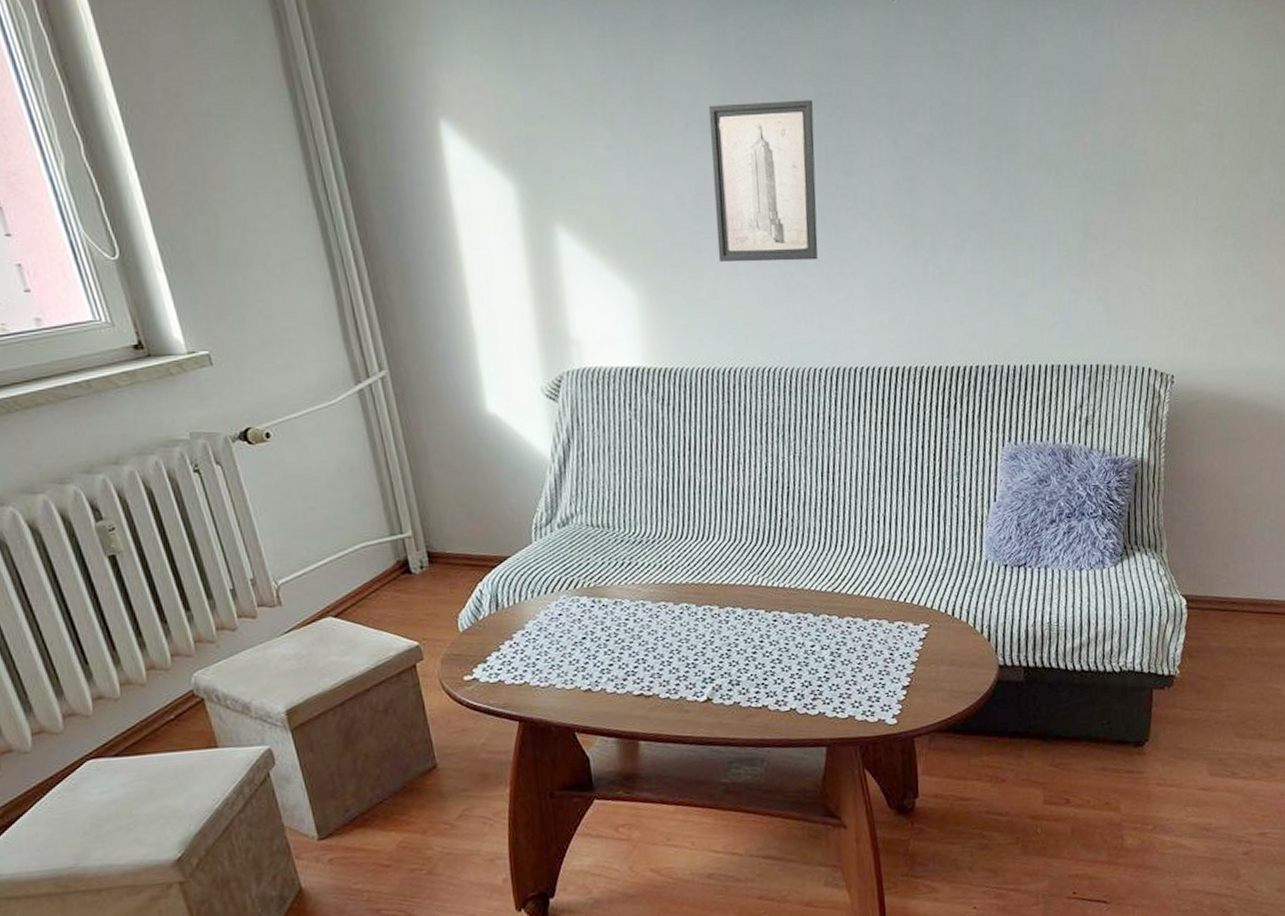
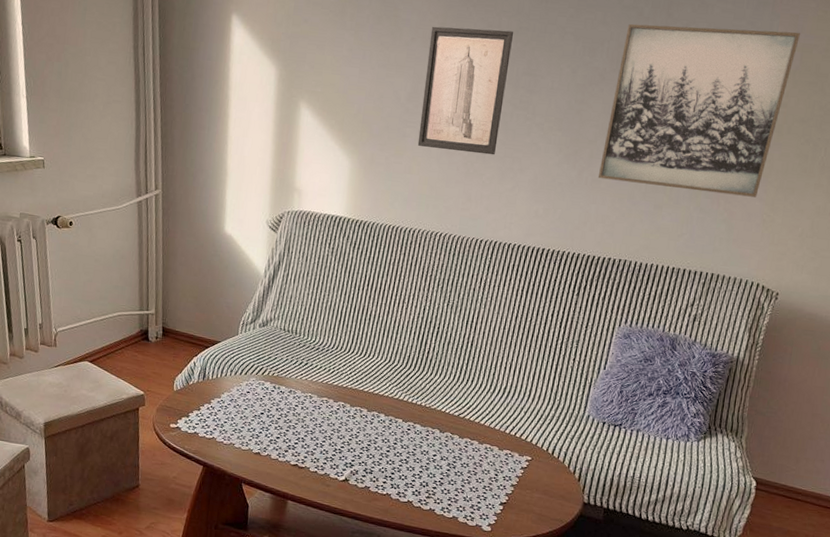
wall art: none [946,62,1147,271] -> present [597,24,800,198]

